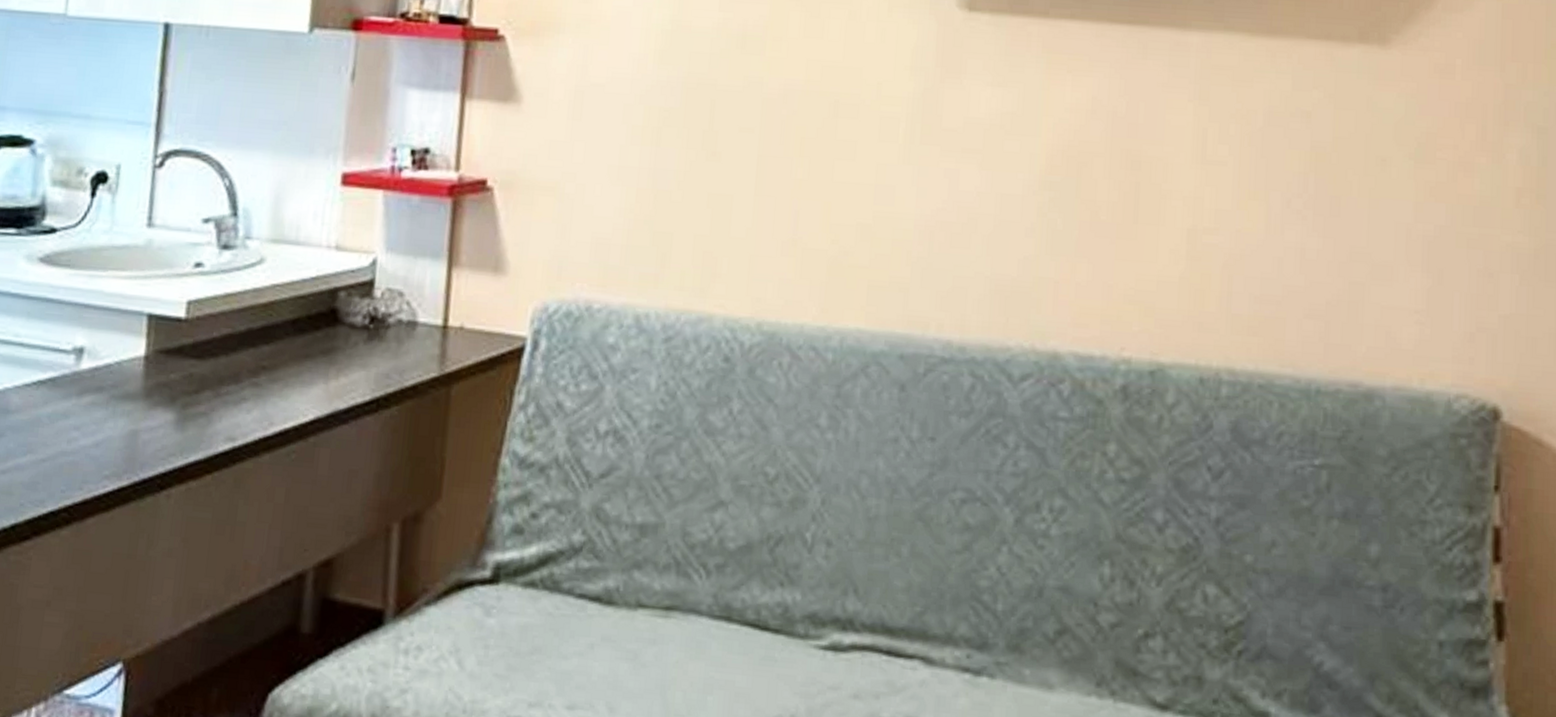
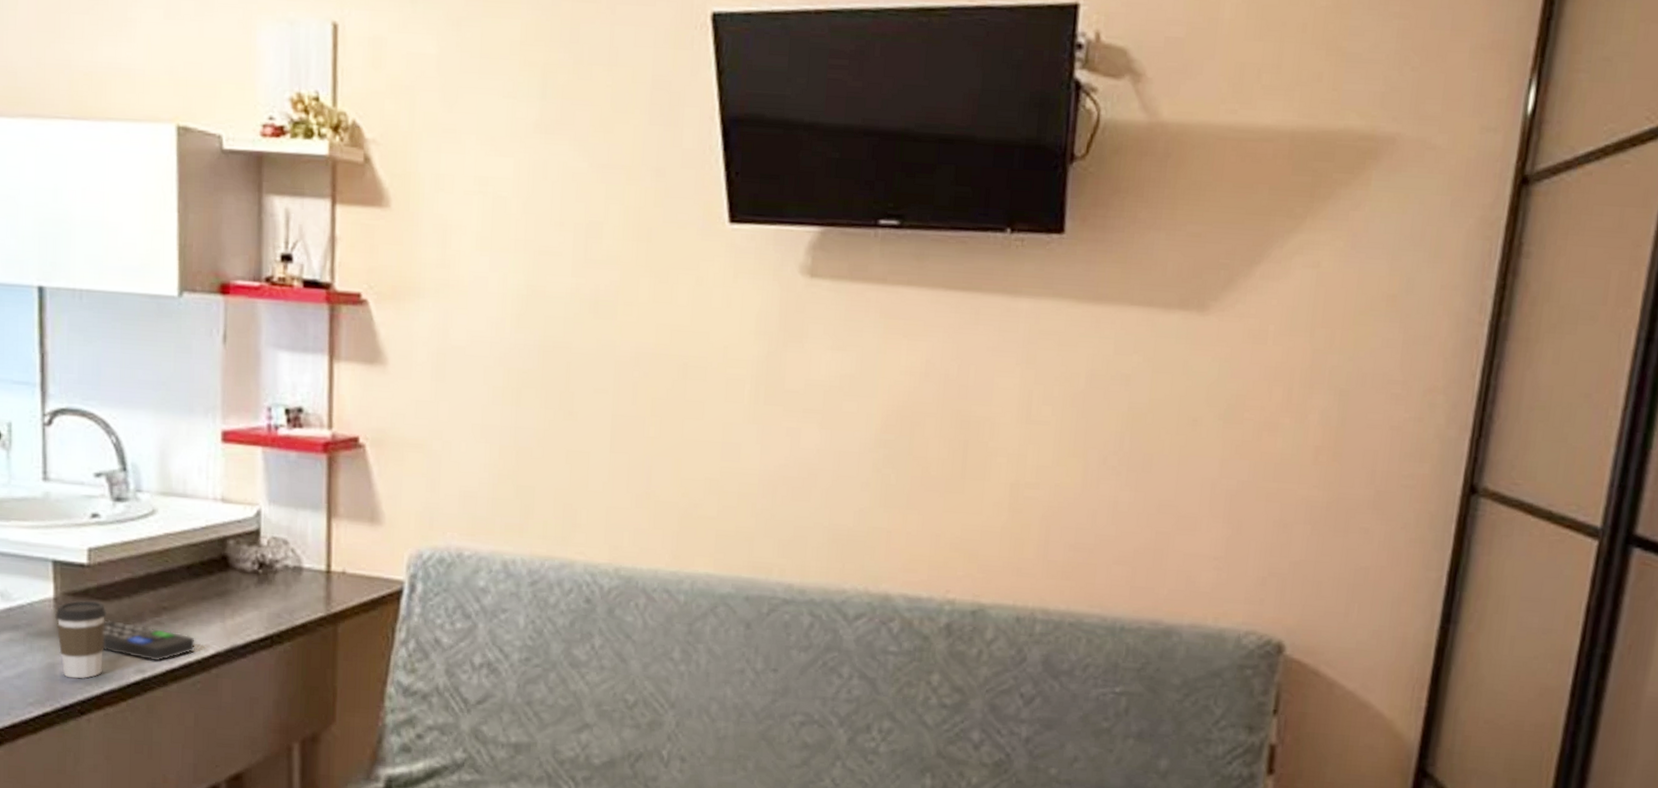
coffee cup: none [144,359,201,448] -> present [55,601,107,679]
remote control: none [192,380,294,428] -> present [102,619,195,662]

